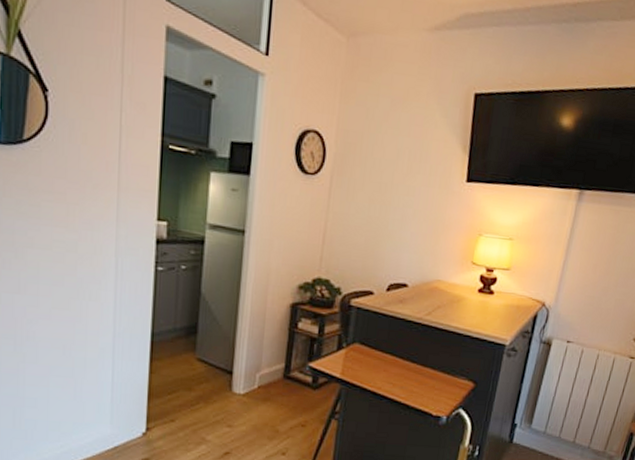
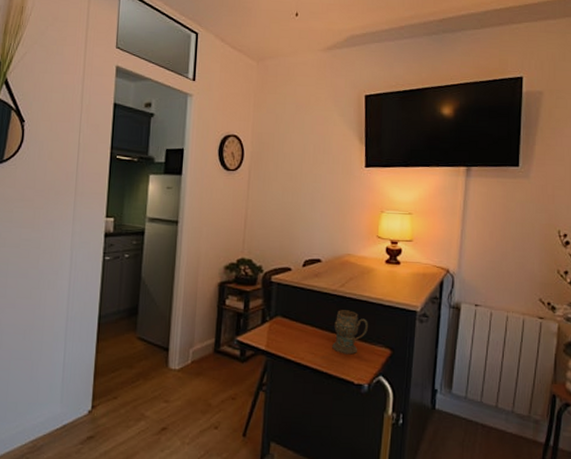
mug: none [412,339,453,386] -> present [332,310,368,355]

